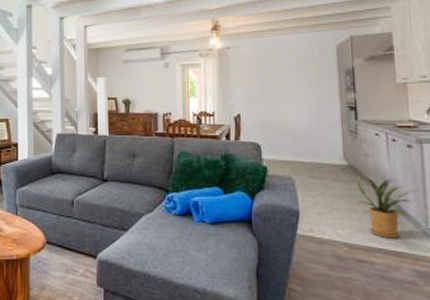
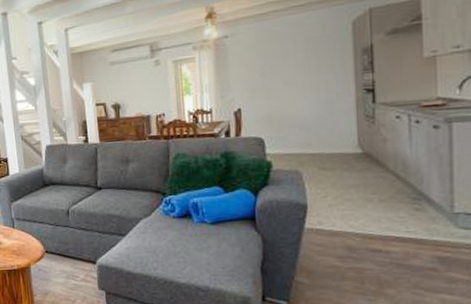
house plant: present [356,174,419,239] -> none [372,162,445,227]

